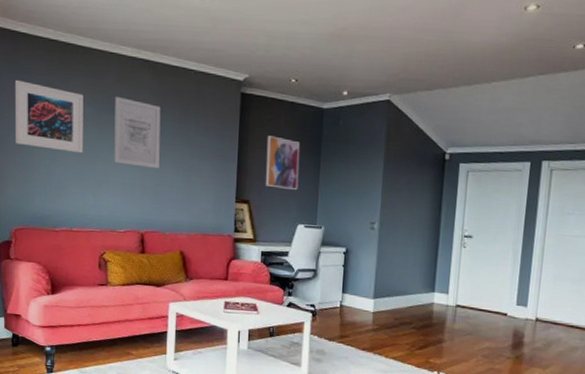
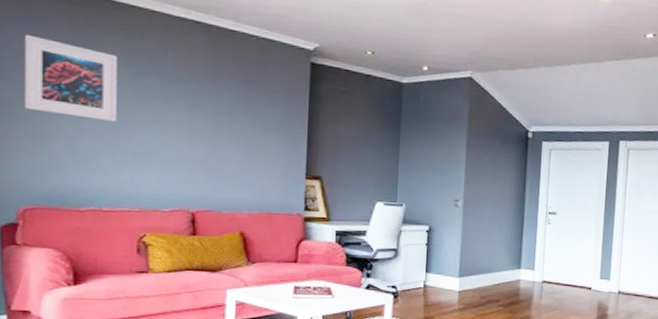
wall art: present [114,96,161,168] -> none [157,59,216,141]
wall art: present [265,136,300,190] -> none [339,109,378,166]

